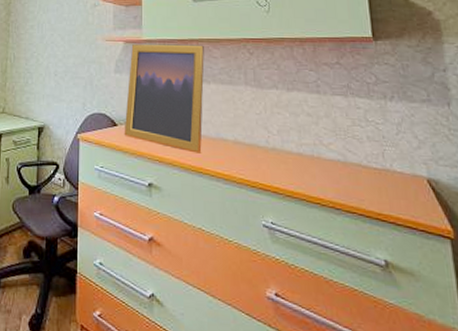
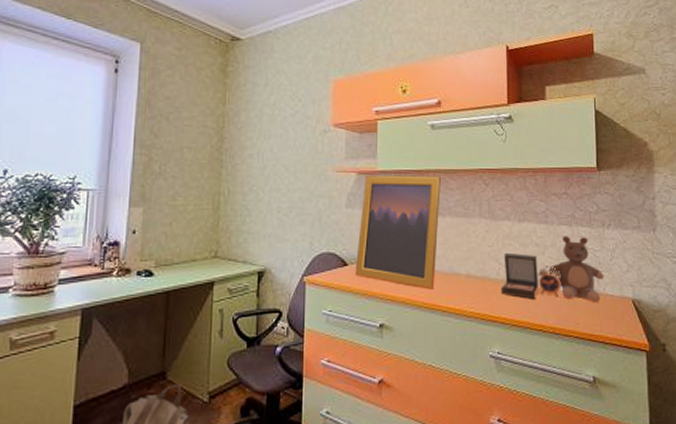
jewelry box: none [272,121,314,170] -> present [501,252,538,299]
alarm clock: none [312,136,340,170] -> present [538,266,562,297]
teddy bear: none [323,106,390,180] -> present [548,236,604,303]

